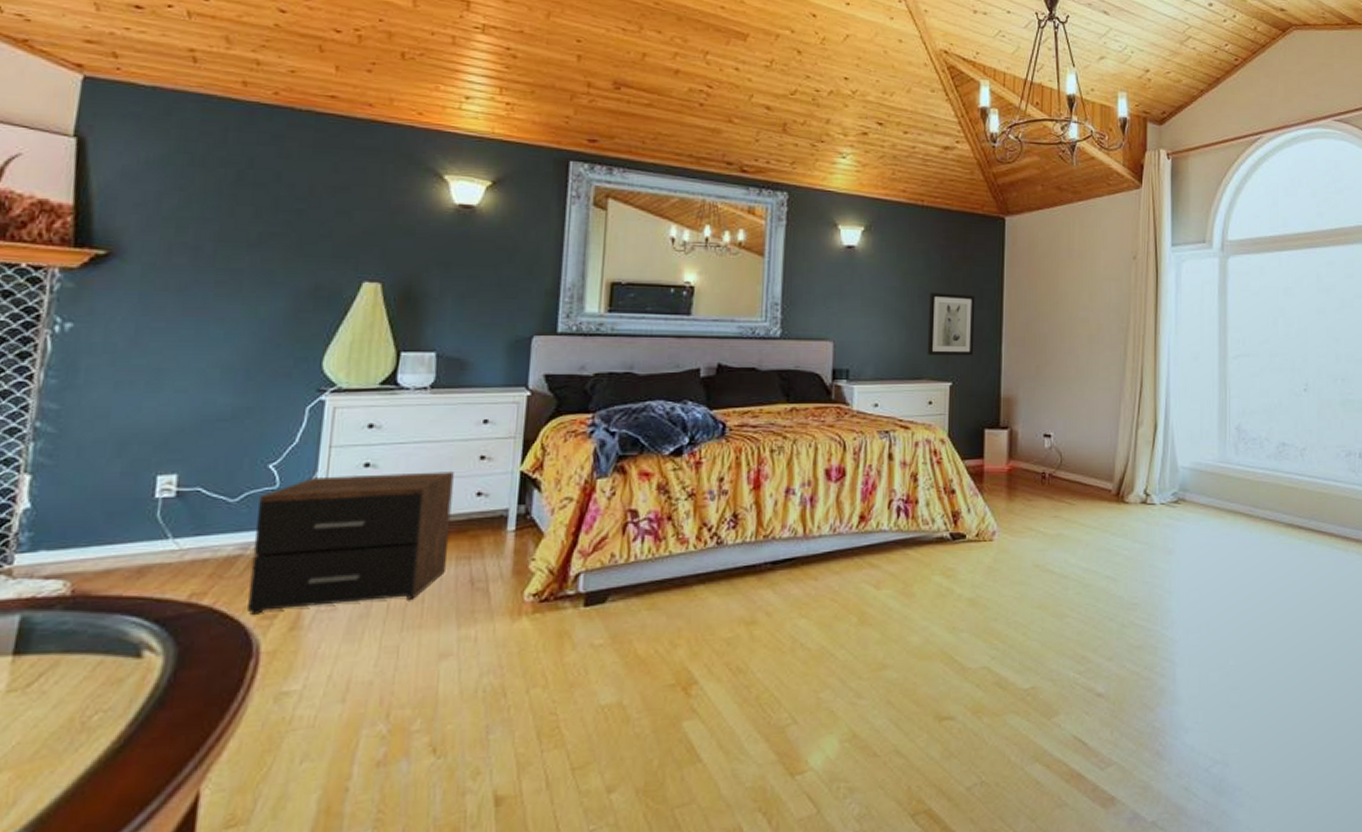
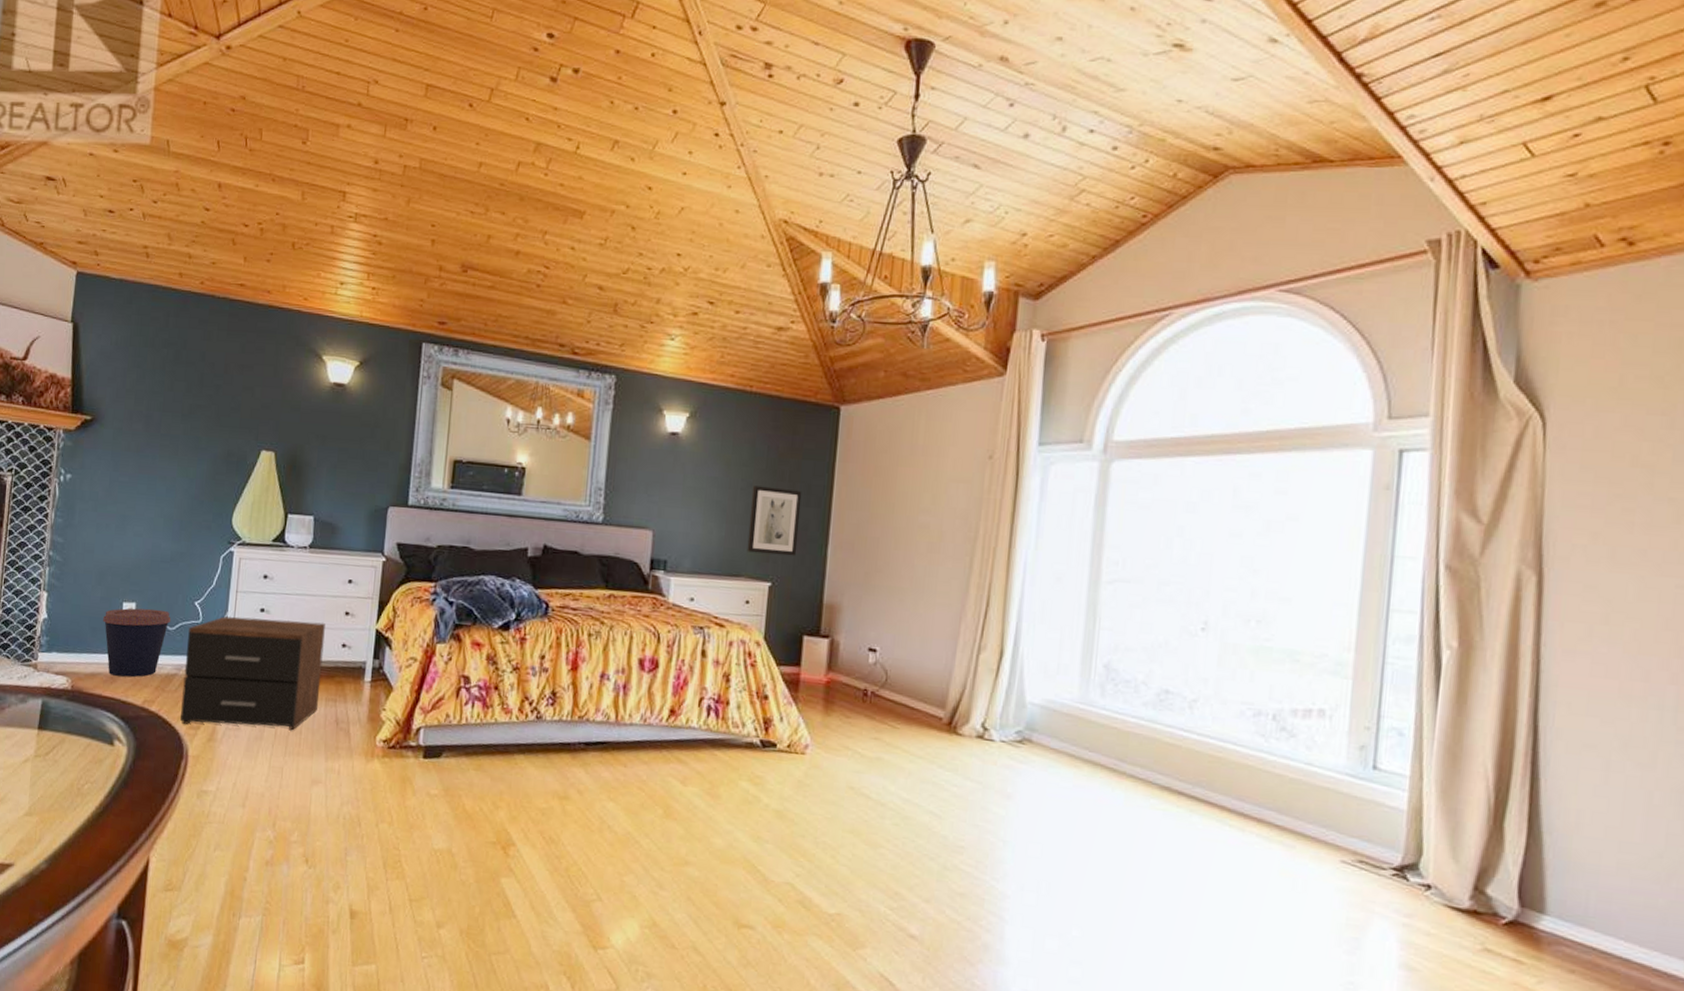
coffee cup: none [124,479,233,569] -> present [103,608,171,678]

